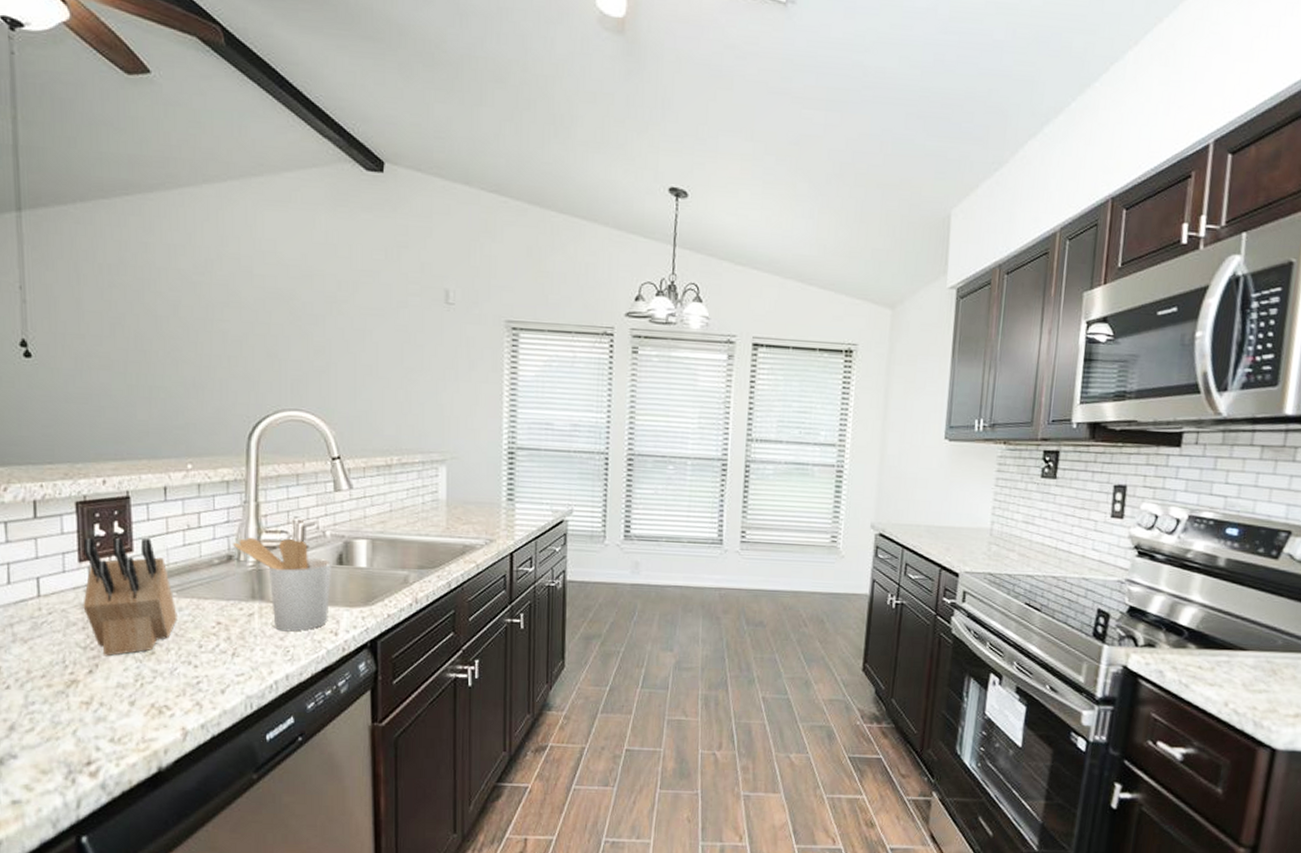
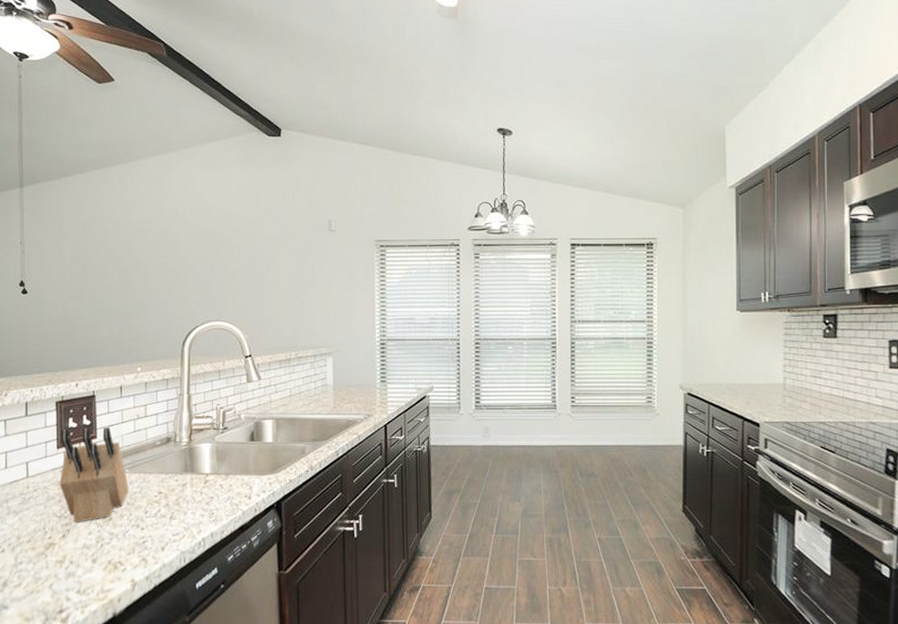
utensil holder: present [233,537,332,632] -> none [171,423,246,497]

